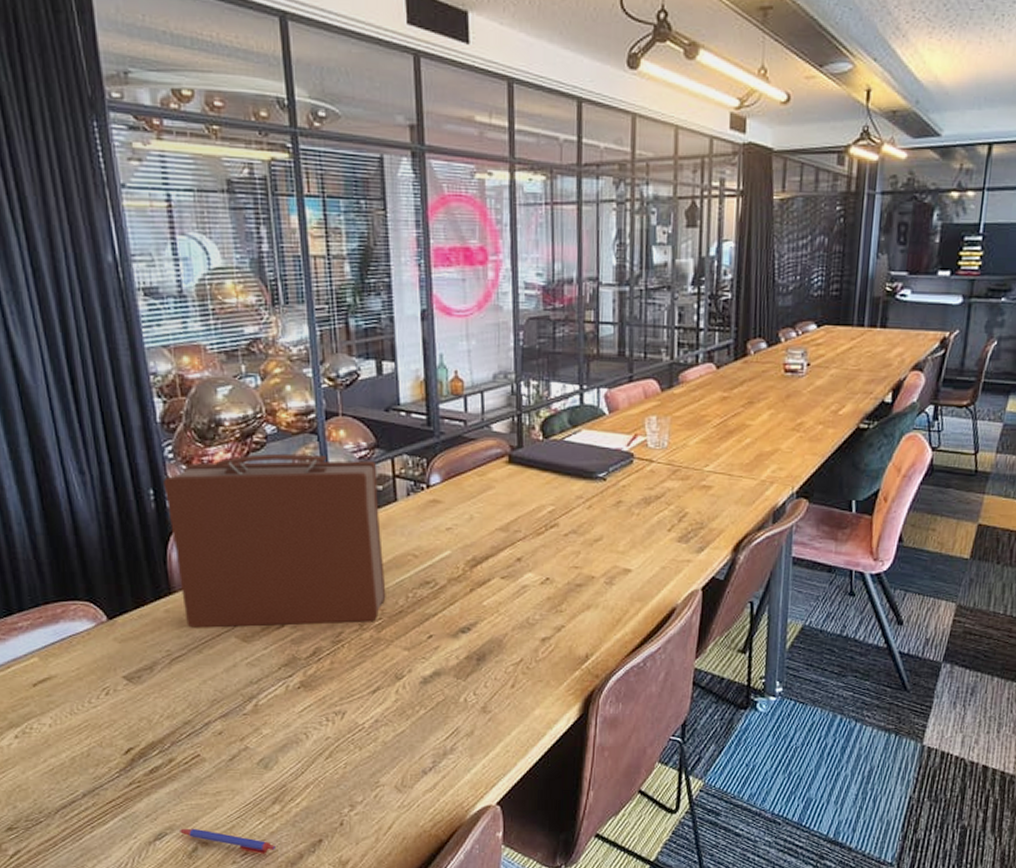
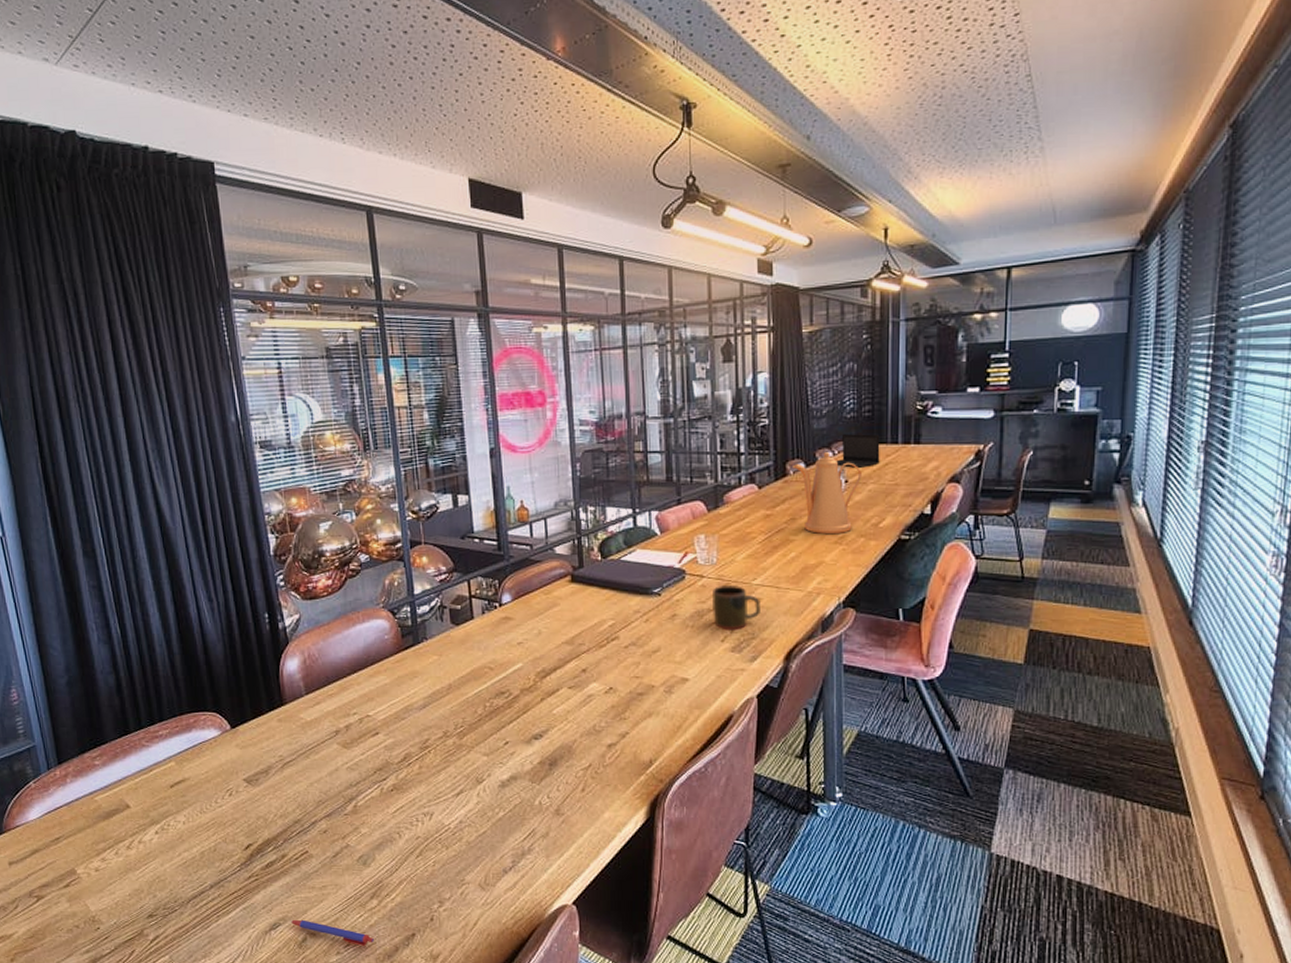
briefcase: present [163,453,386,628] -> none [276,579,467,736]
mug: none [659,471,711,519] -> present [711,586,760,631]
coffee pot: none [752,332,825,420] -> present [791,452,862,534]
laptop: none [799,314,846,351] -> present [836,434,880,468]

